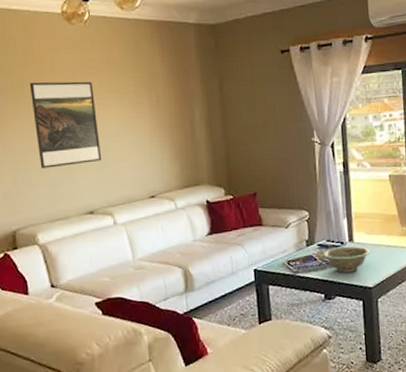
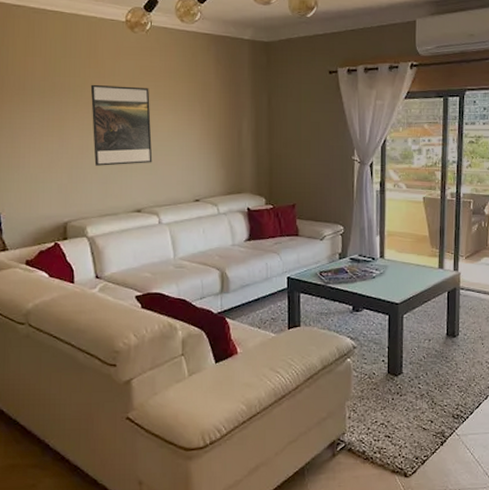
decorative bowl: present [322,246,371,273] -> none [354,262,400,287]

